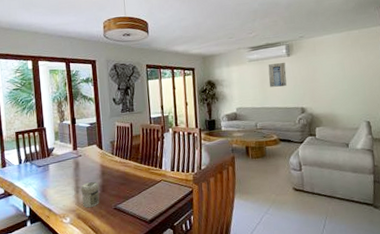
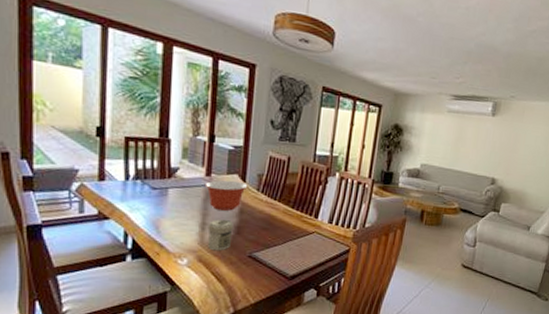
mixing bowl: none [73,150,105,175] -> present [204,180,248,211]
wall art: present [268,62,287,87] -> none [463,120,488,150]

